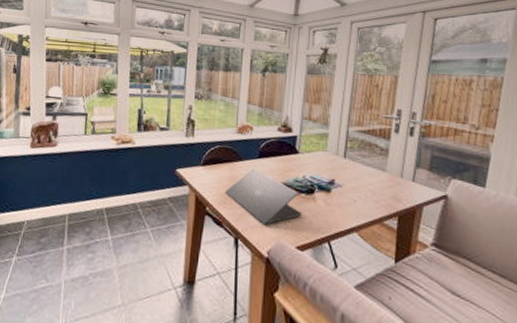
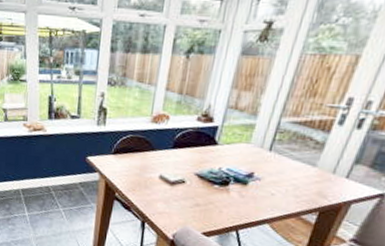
laptop: present [224,168,302,226] -> none [134,158,213,212]

